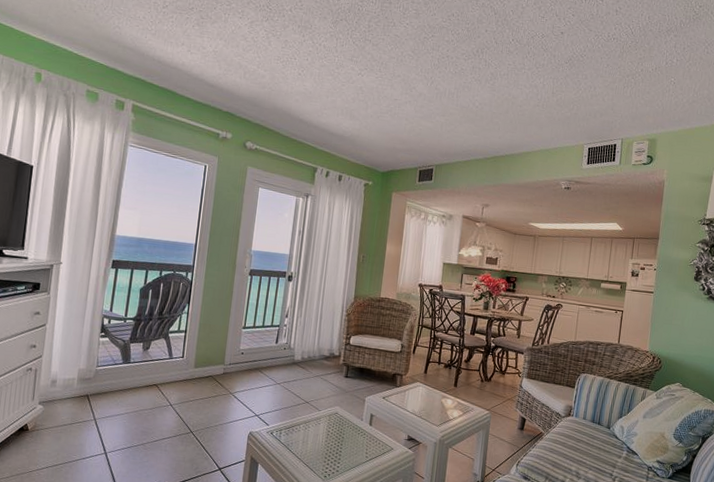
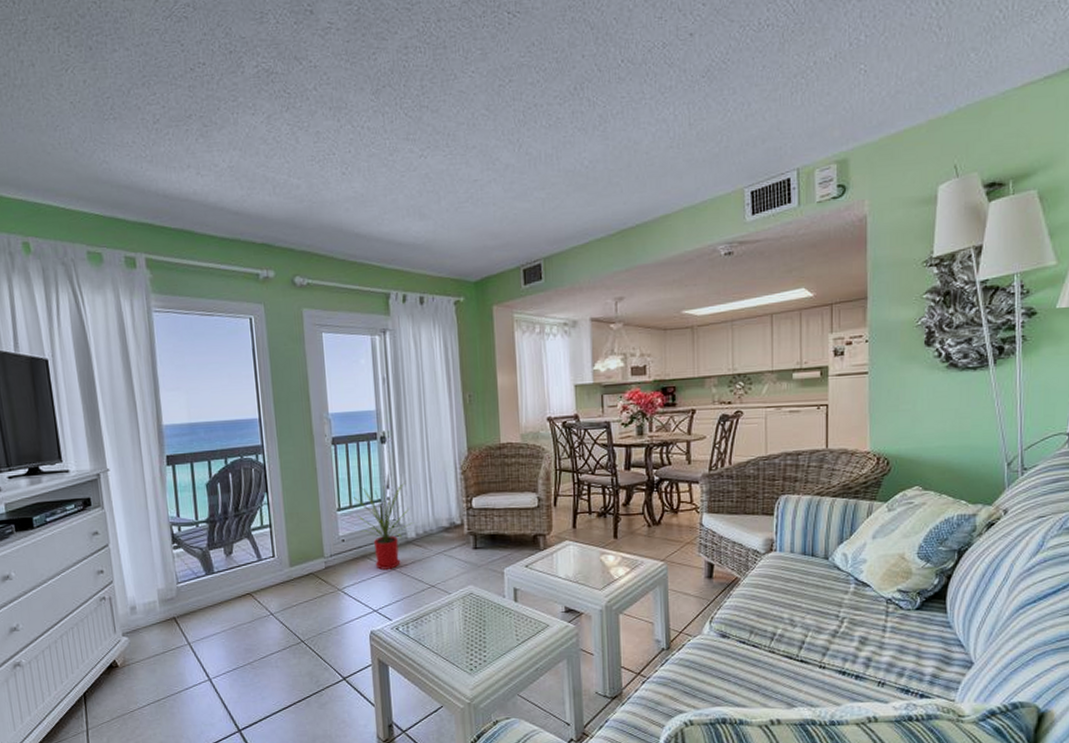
house plant: none [257,313,302,383] -> present [353,482,414,570]

